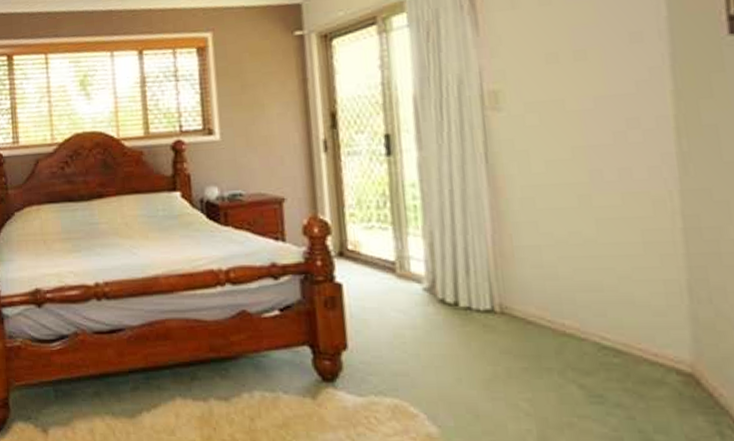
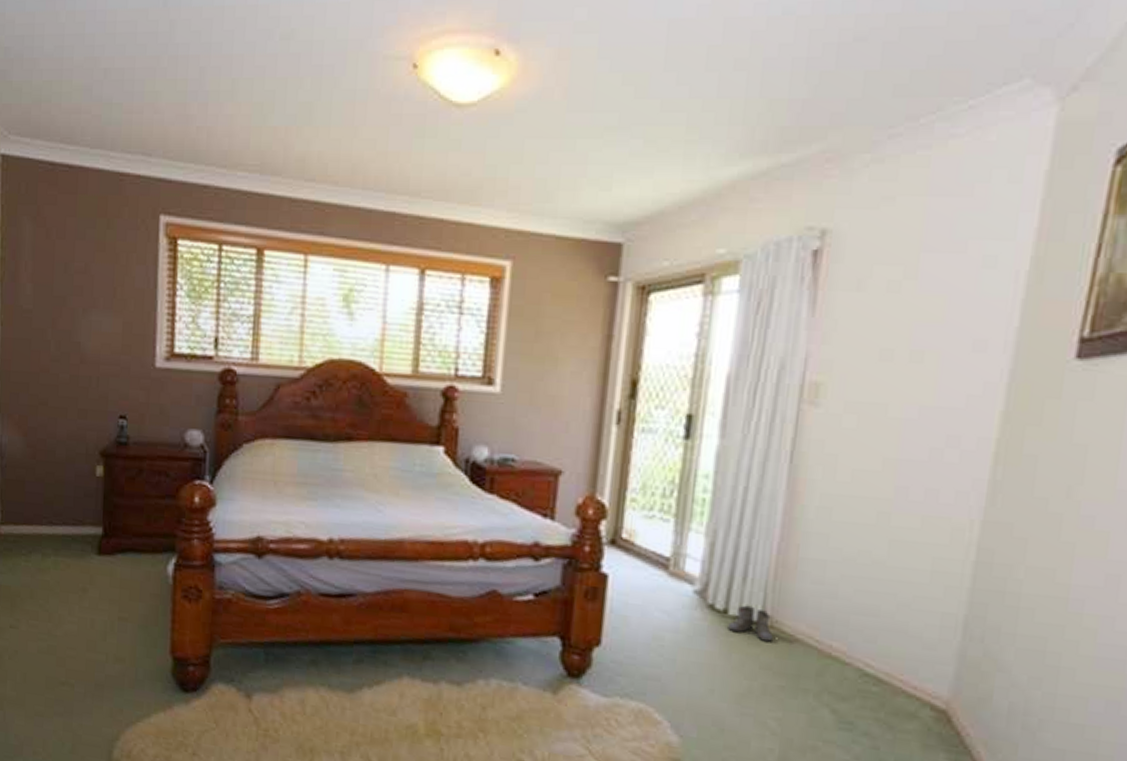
boots: none [461,296,506,327] -> present [728,605,773,642]

